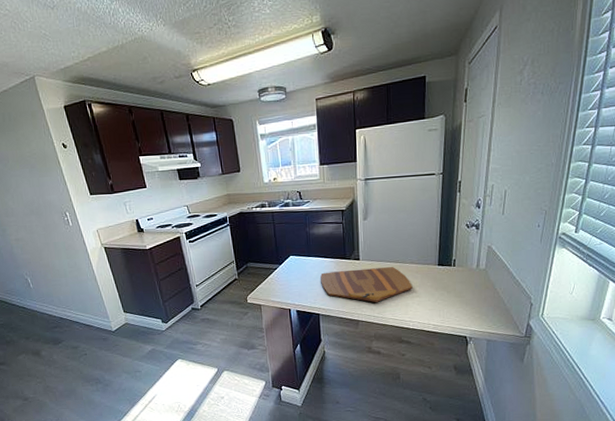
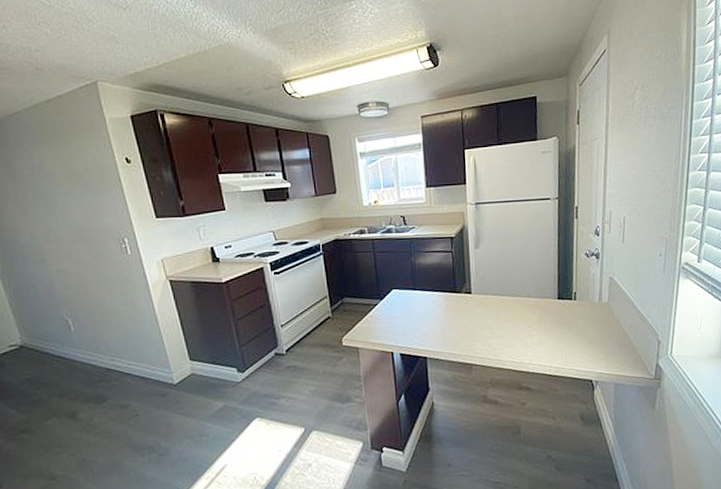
cutting board: present [320,267,413,302] -> none [428,301,531,343]

